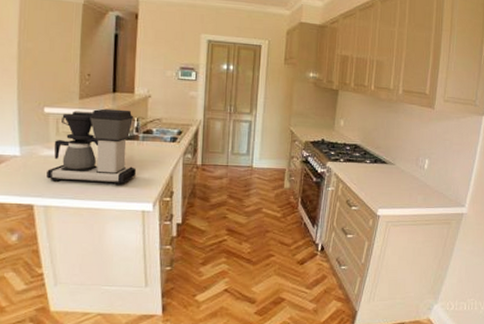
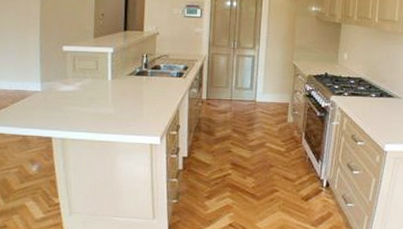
coffee maker: present [47,108,136,185] -> none [64,46,144,119]

